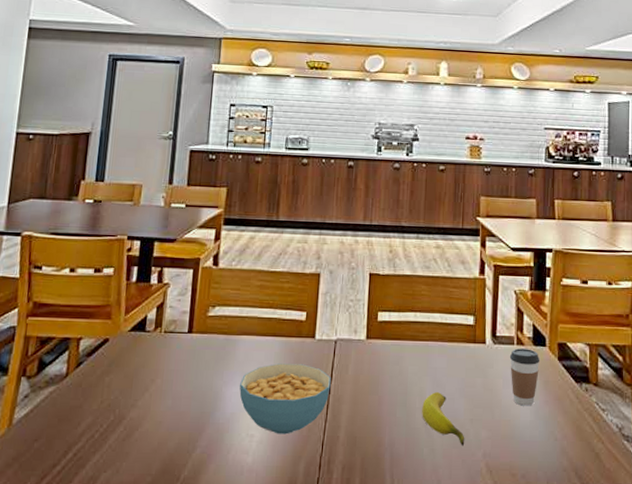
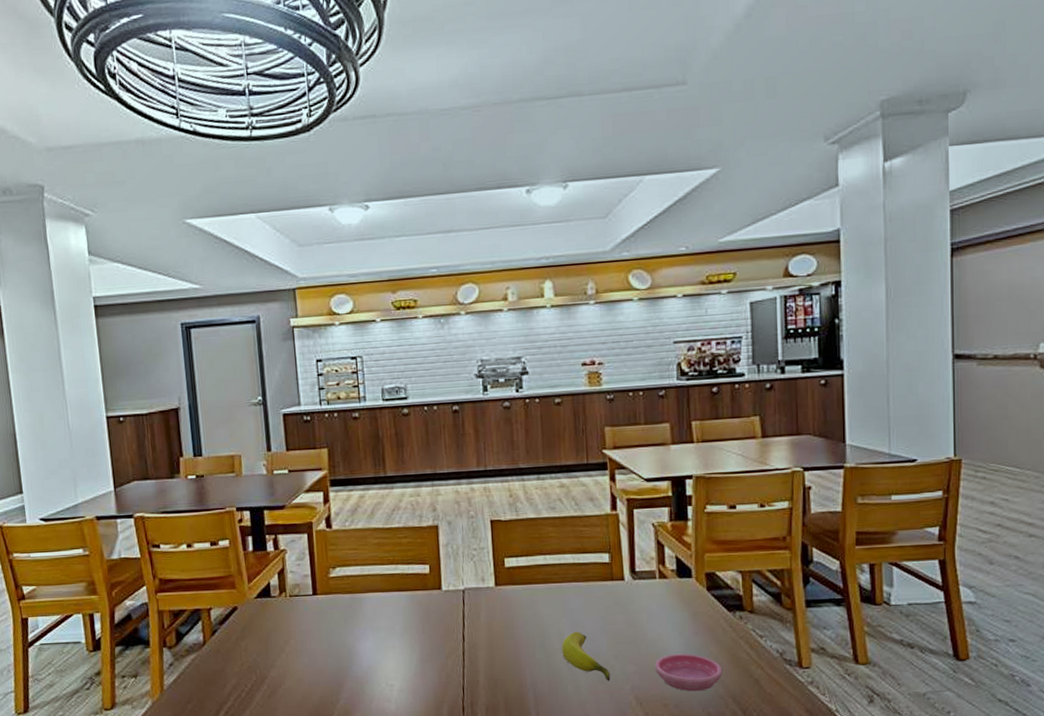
cereal bowl: present [239,363,331,435] -> none [372,615,464,682]
saucer: none [507,421,568,463] -> present [655,653,723,692]
coffee cup: present [509,348,540,406] -> none [652,581,687,639]

